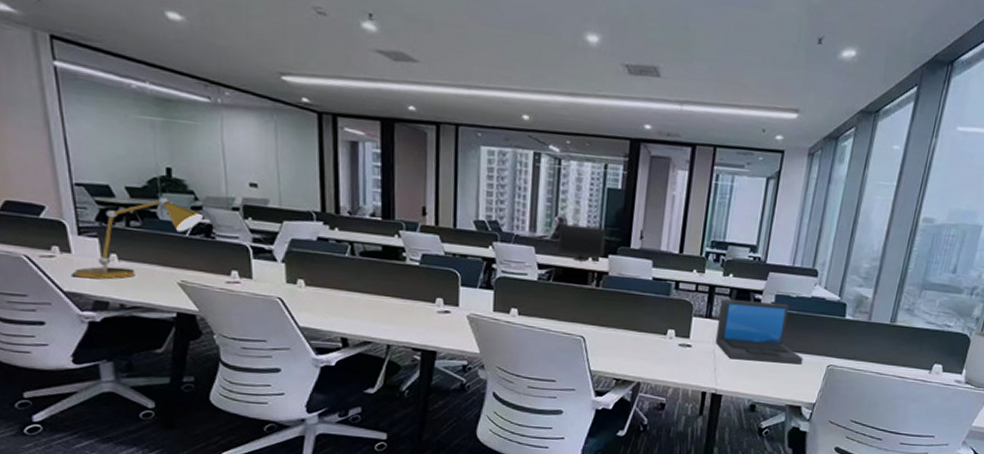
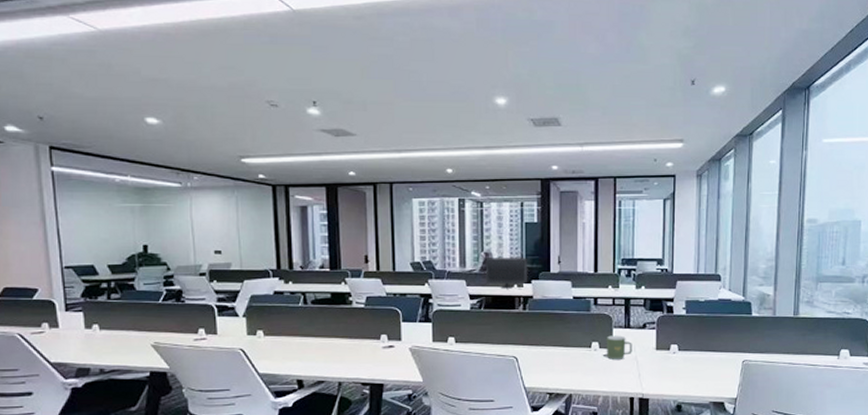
desk lamp: present [72,198,204,280] -> none [59,271,175,349]
mug: none [682,324,712,351] -> present [606,335,632,360]
laptop: present [715,299,803,365] -> none [636,309,719,364]

